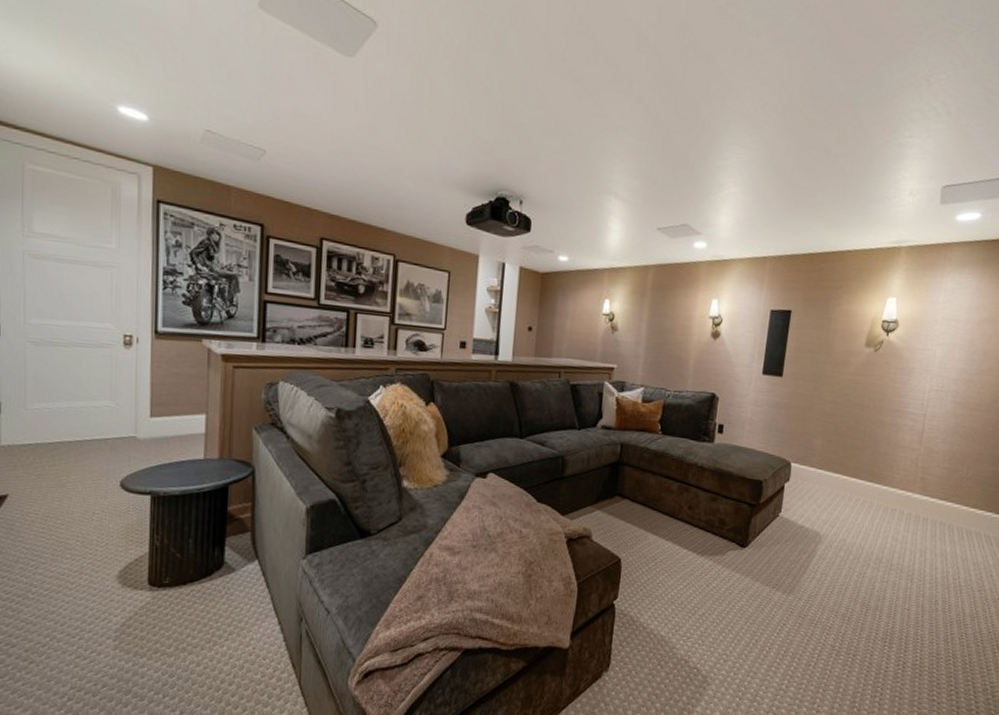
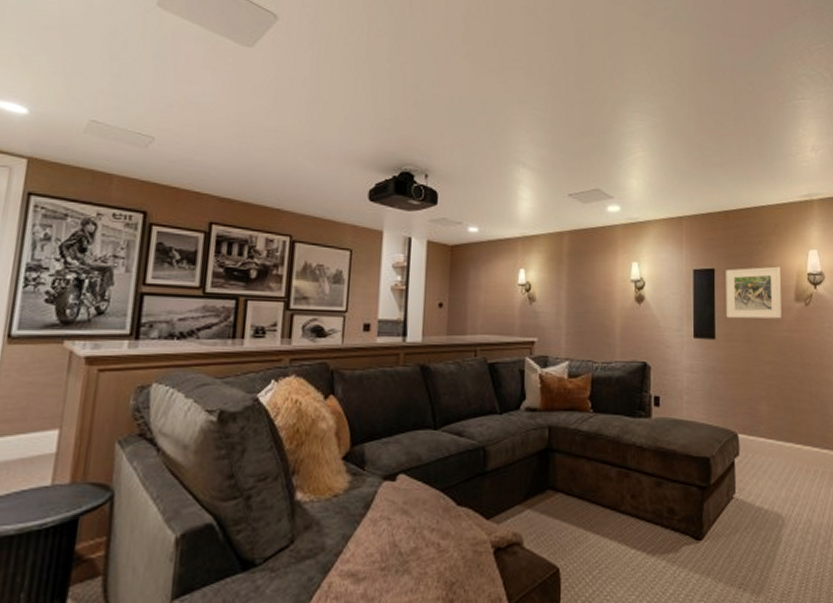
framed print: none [796,311,856,363] -> present [726,266,782,319]

